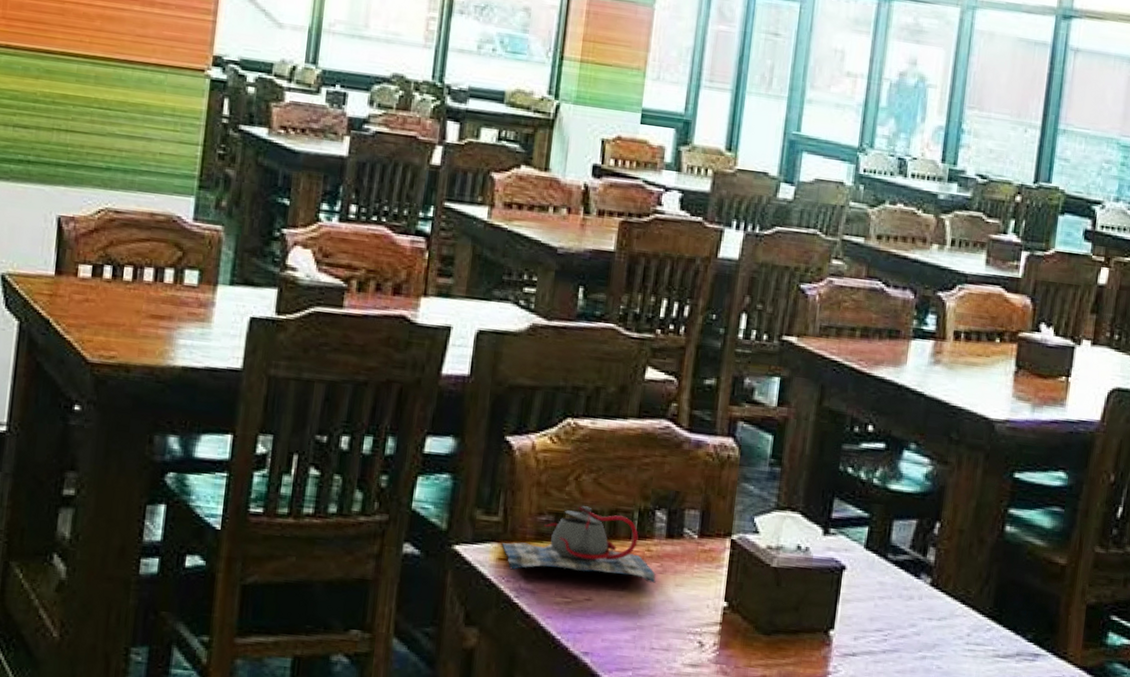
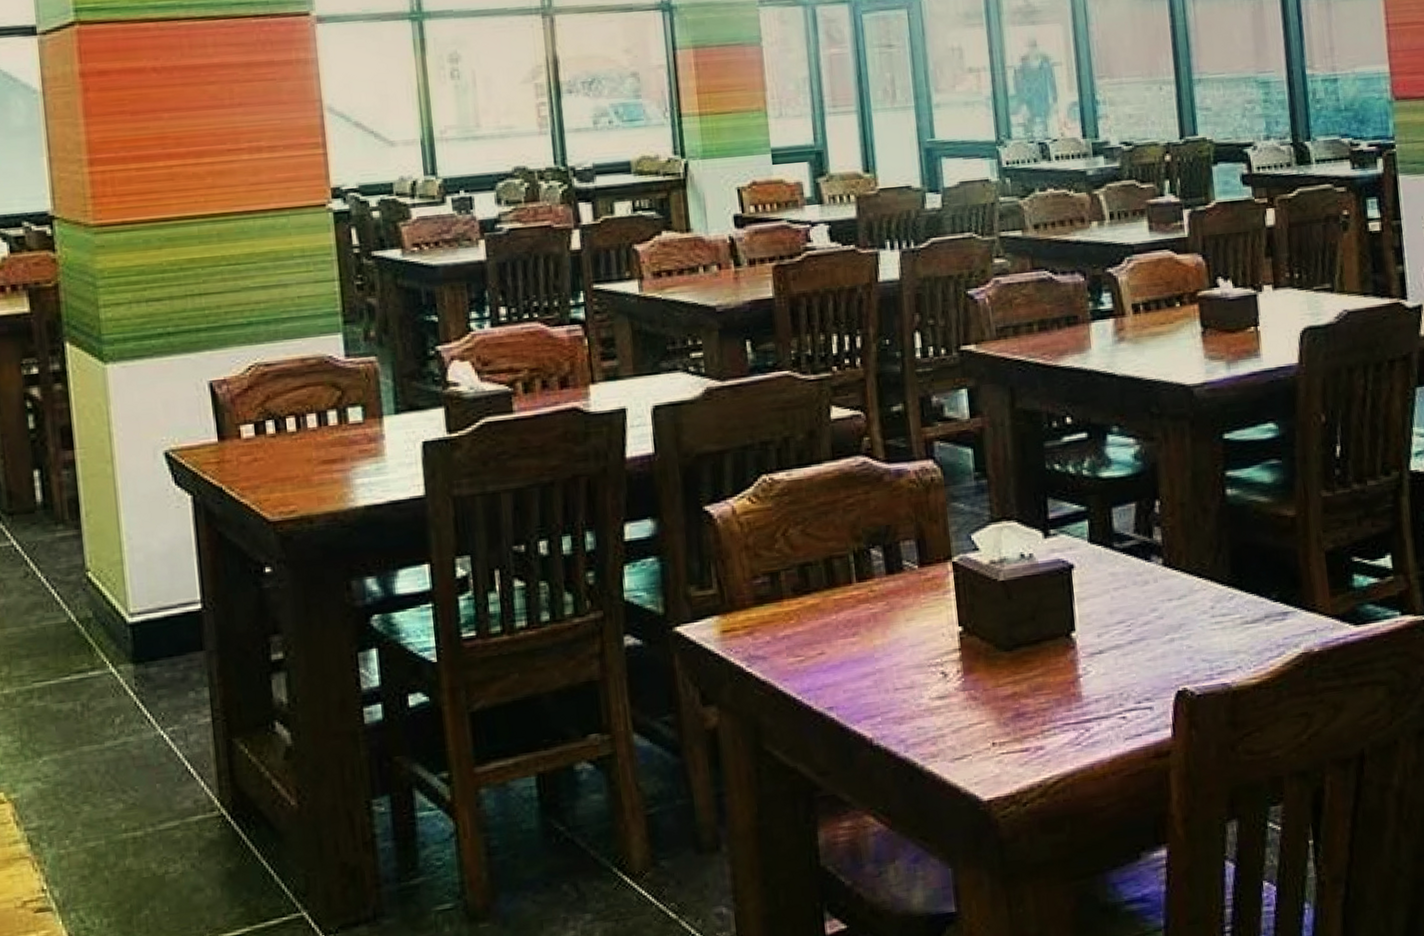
teapot: present [501,506,656,583] -> none [722,560,886,640]

